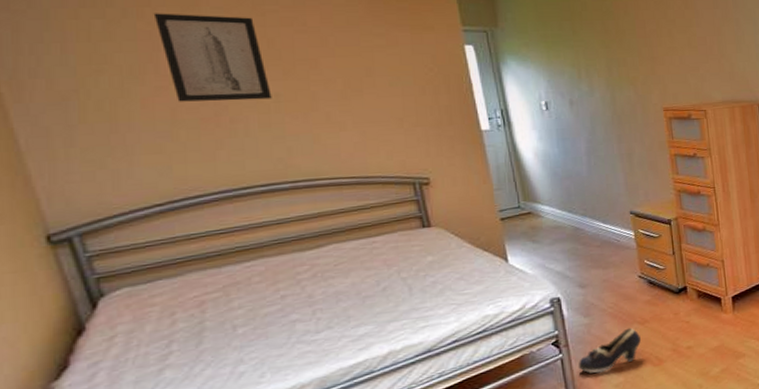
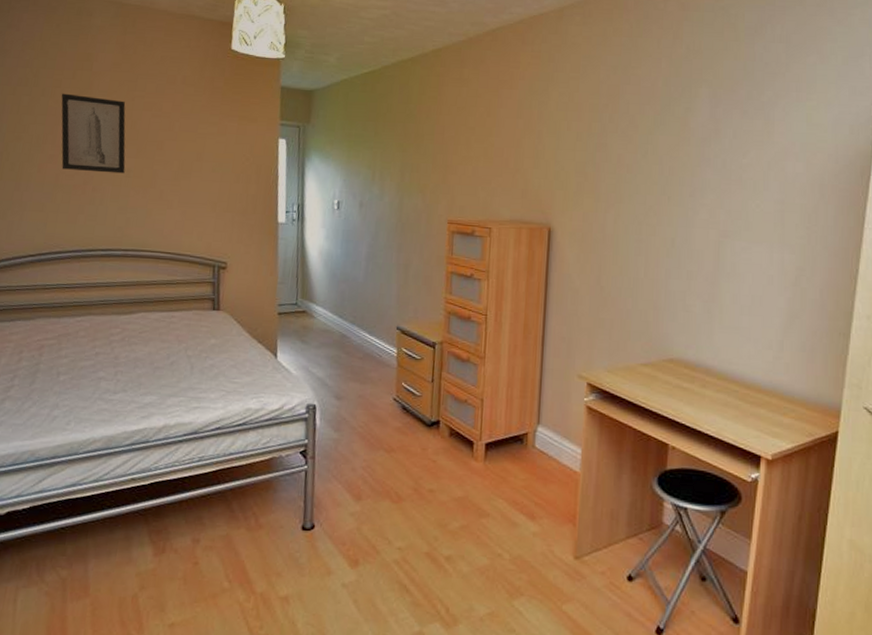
shoe: present [578,327,641,374] -> none [319,453,384,496]

